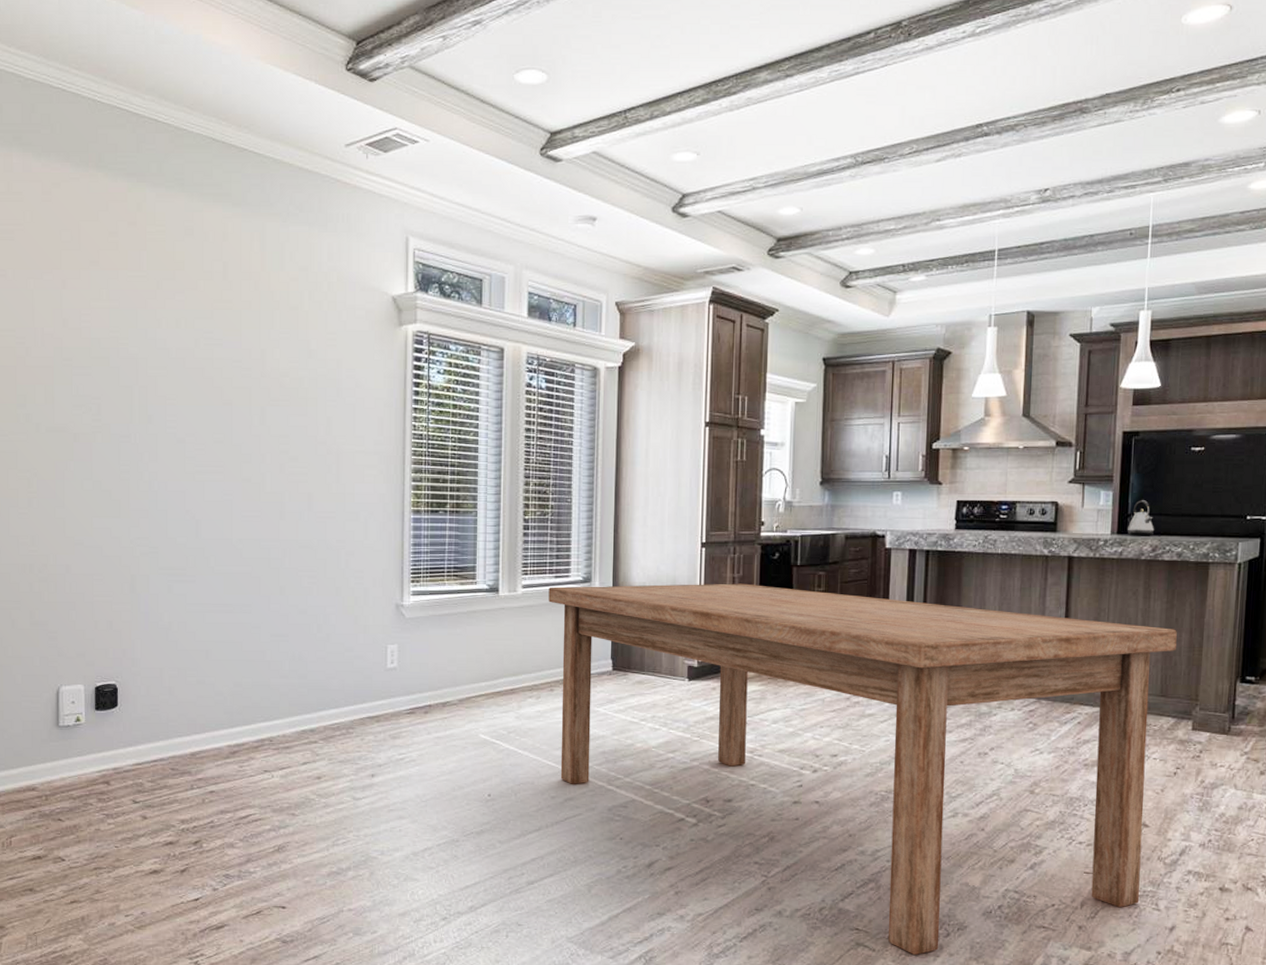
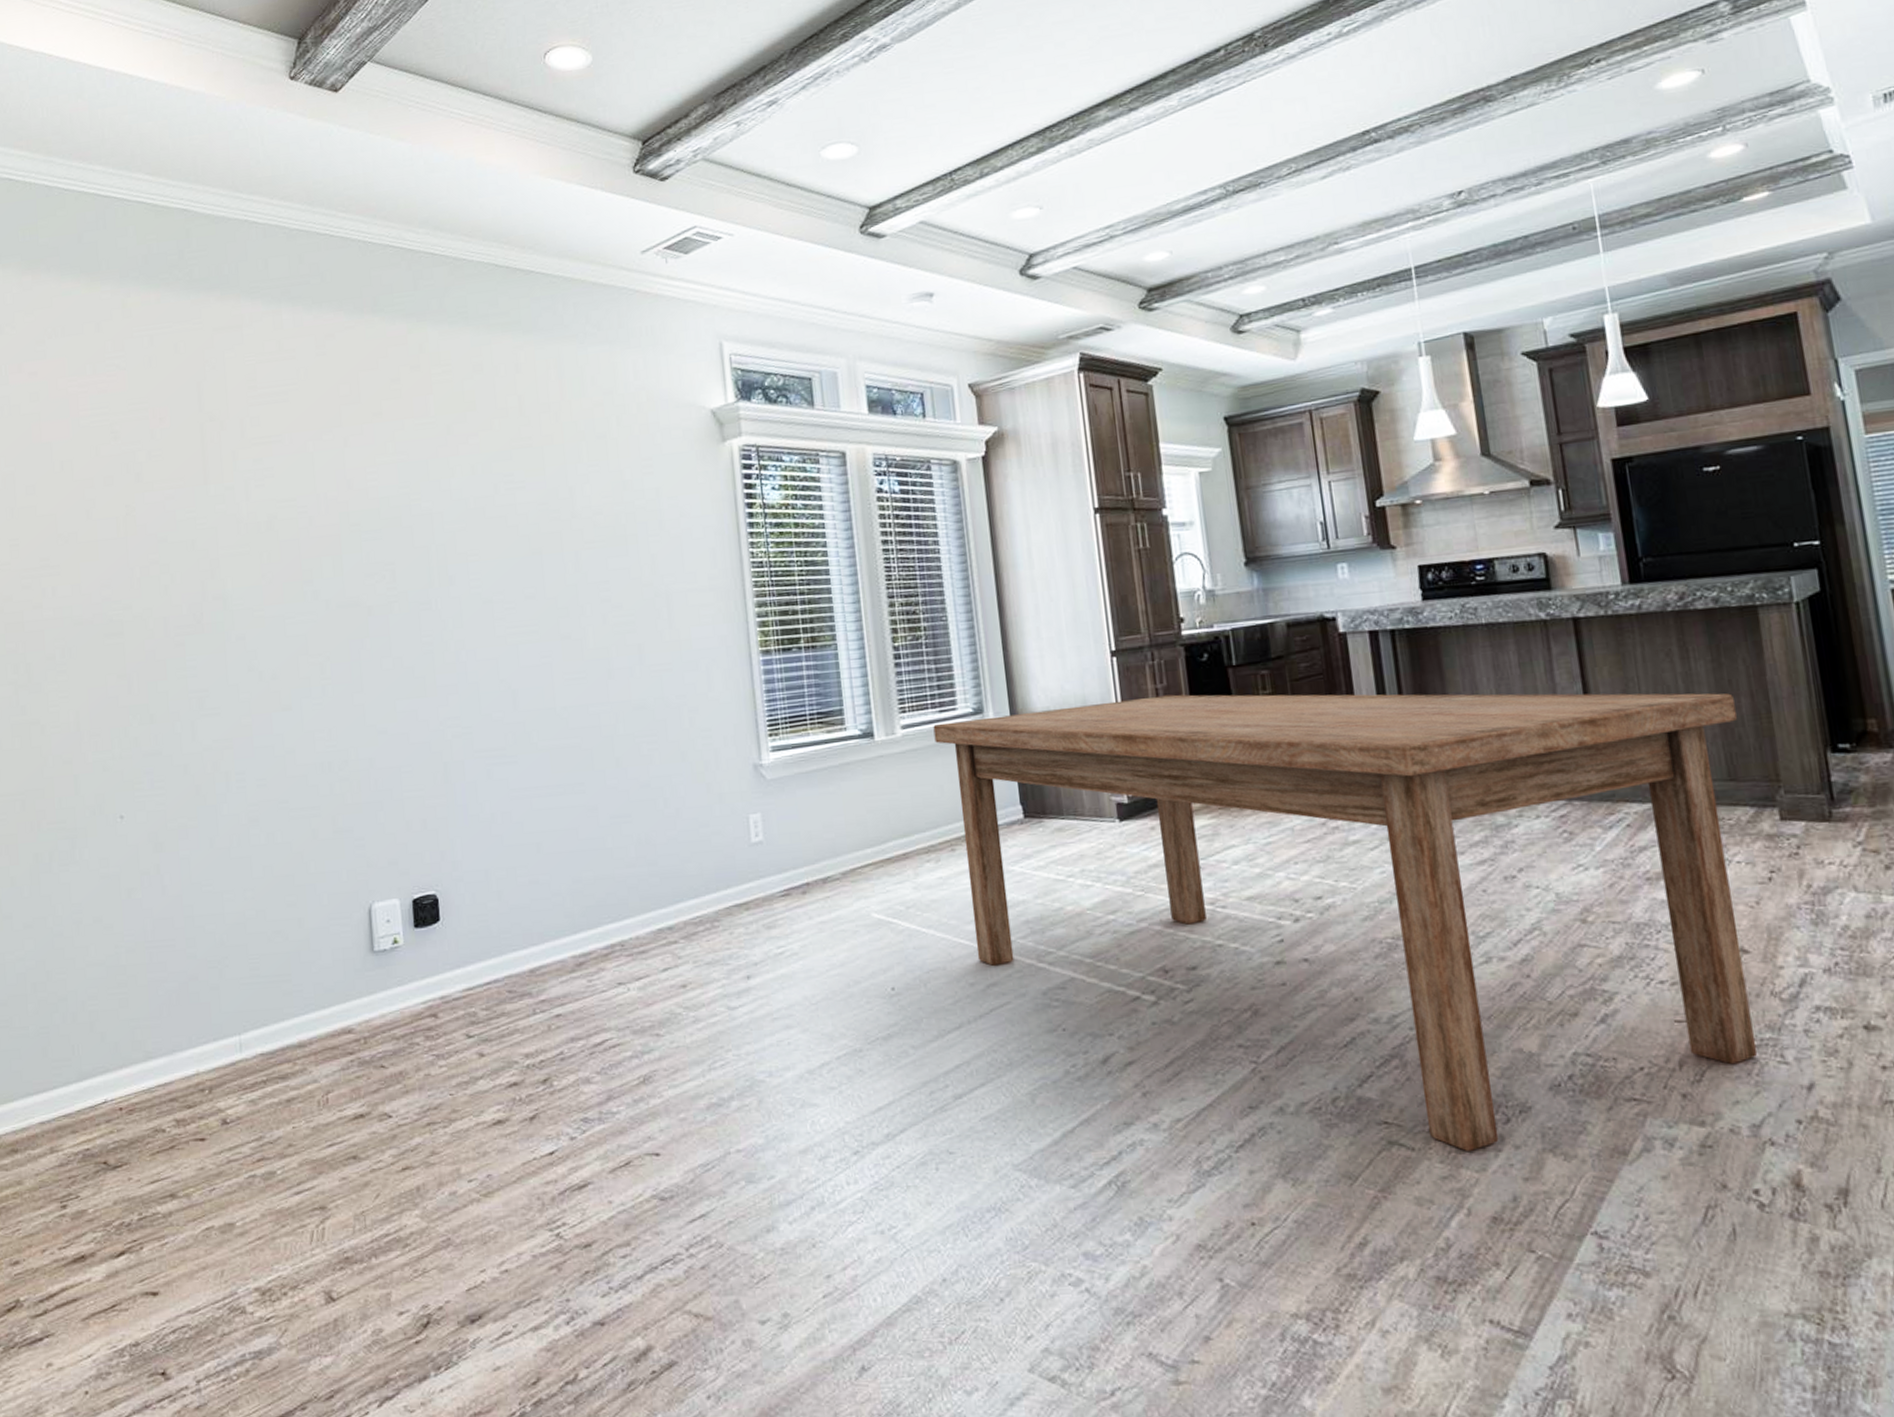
kettle: present [1127,500,1155,536] -> none [1641,538,1678,584]

